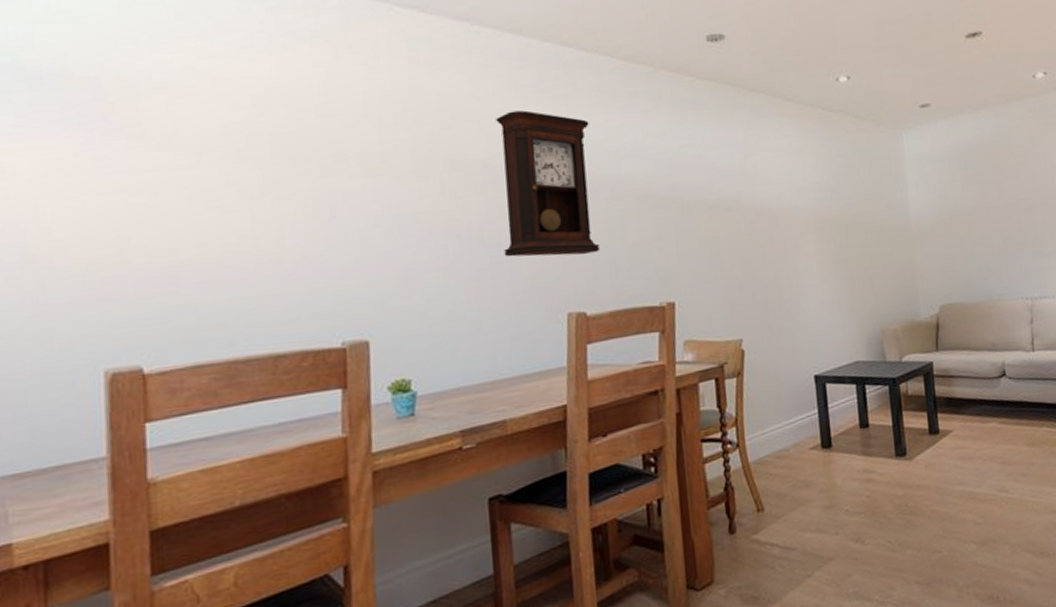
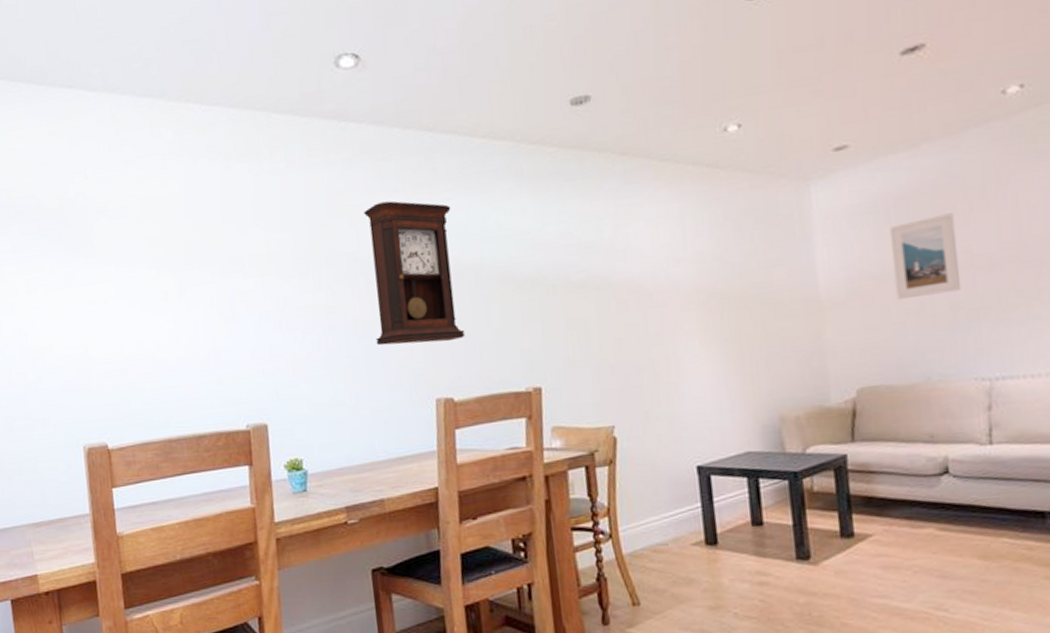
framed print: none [960,165,1011,233] -> present [889,213,962,300]

